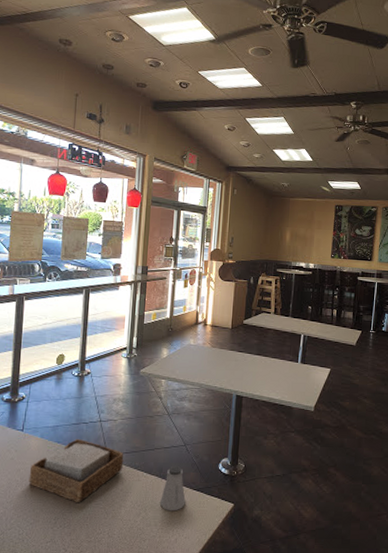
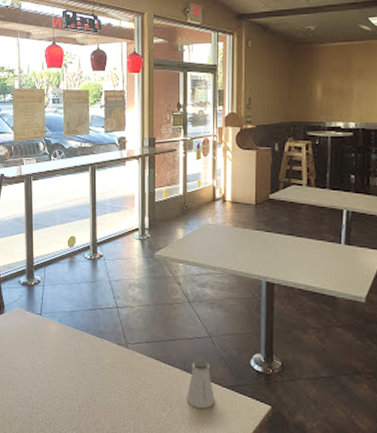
napkin holder: present [28,438,124,503] -> none [51,324,144,393]

